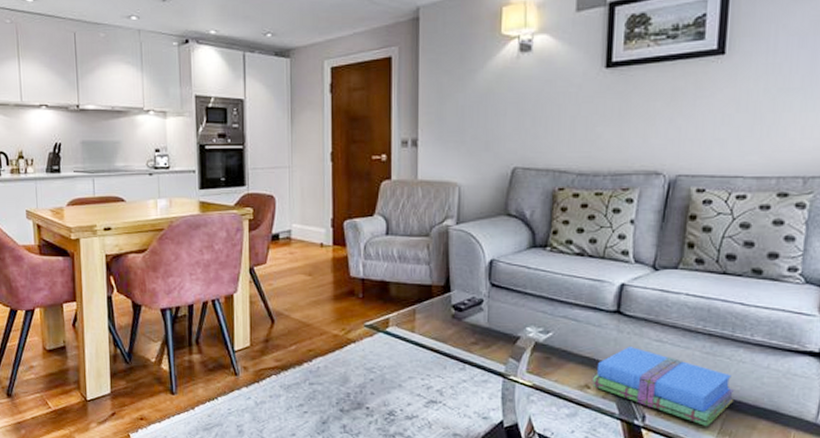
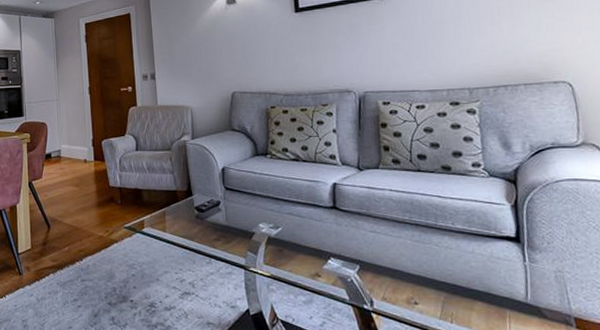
books: present [593,345,735,426] -> none [322,237,449,309]

